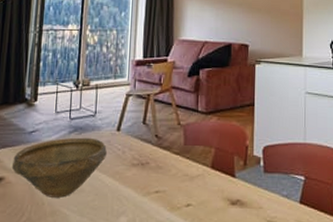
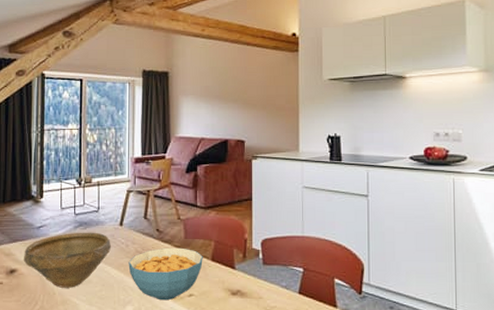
cereal bowl: none [124,154,203,211] -> present [128,247,203,301]

